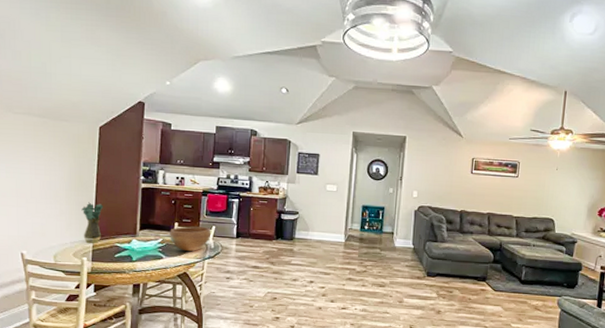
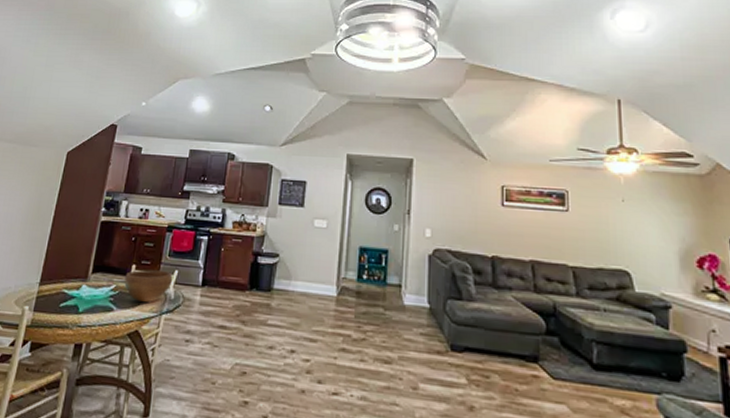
vase: present [81,202,104,244] -> none [29,237,58,290]

